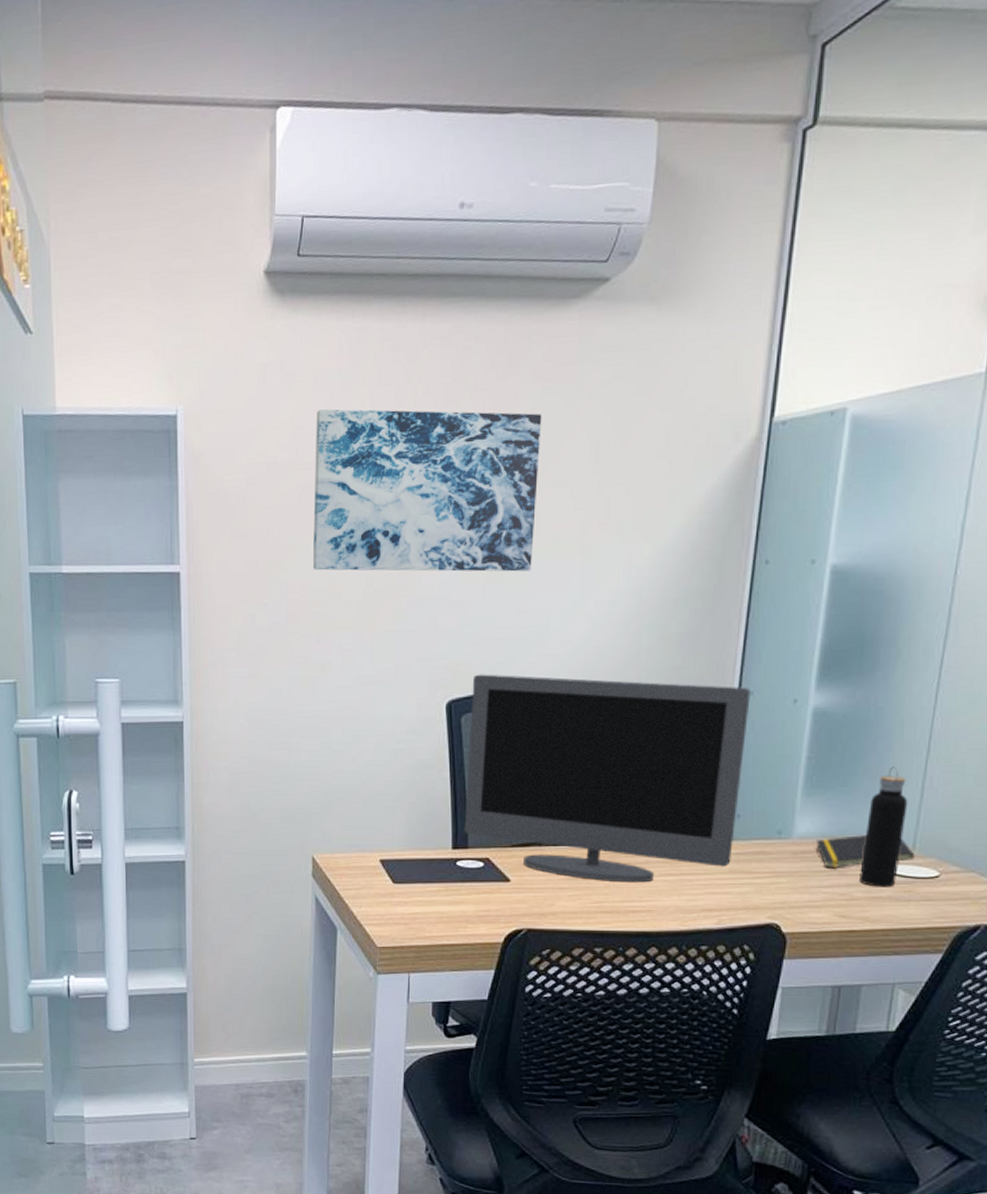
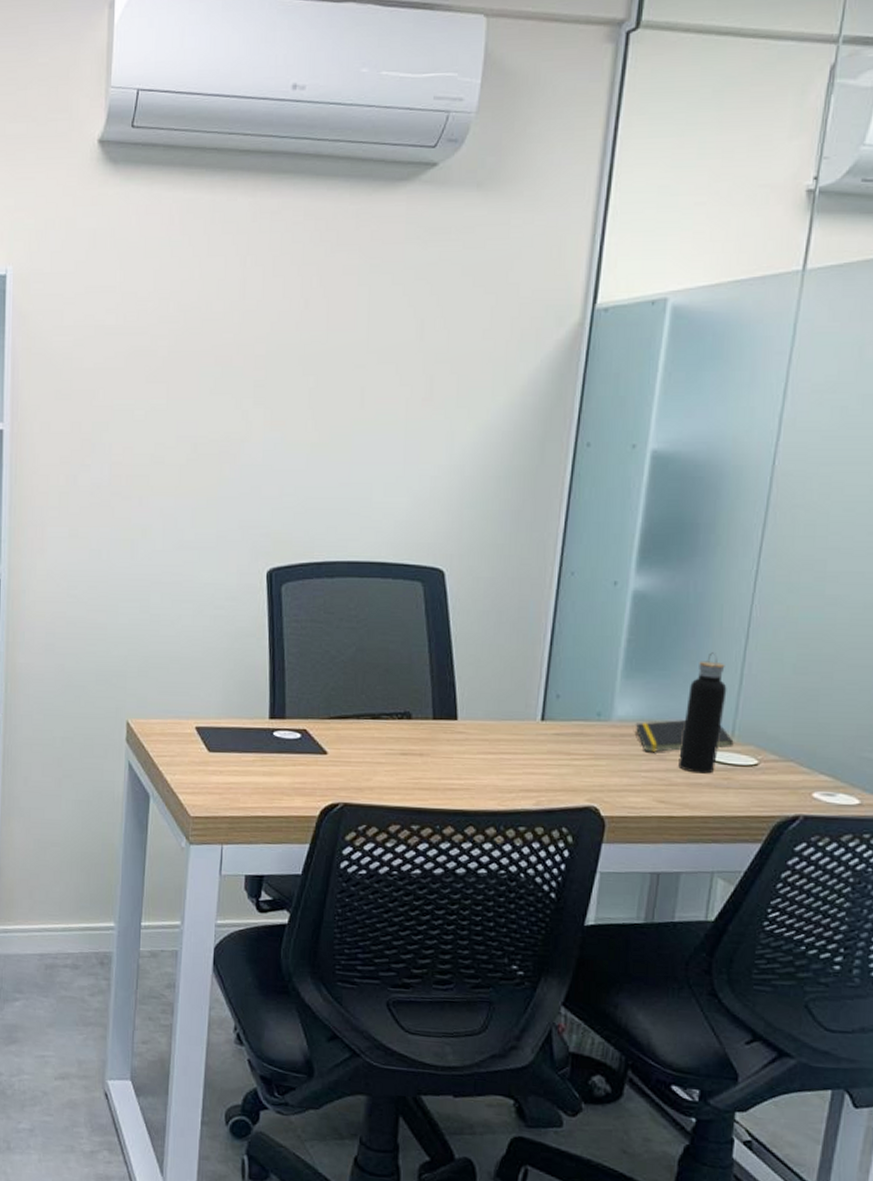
wall art: present [312,408,542,572] -> none [136,275,369,444]
monitor: present [464,674,751,883] -> none [281,544,571,760]

